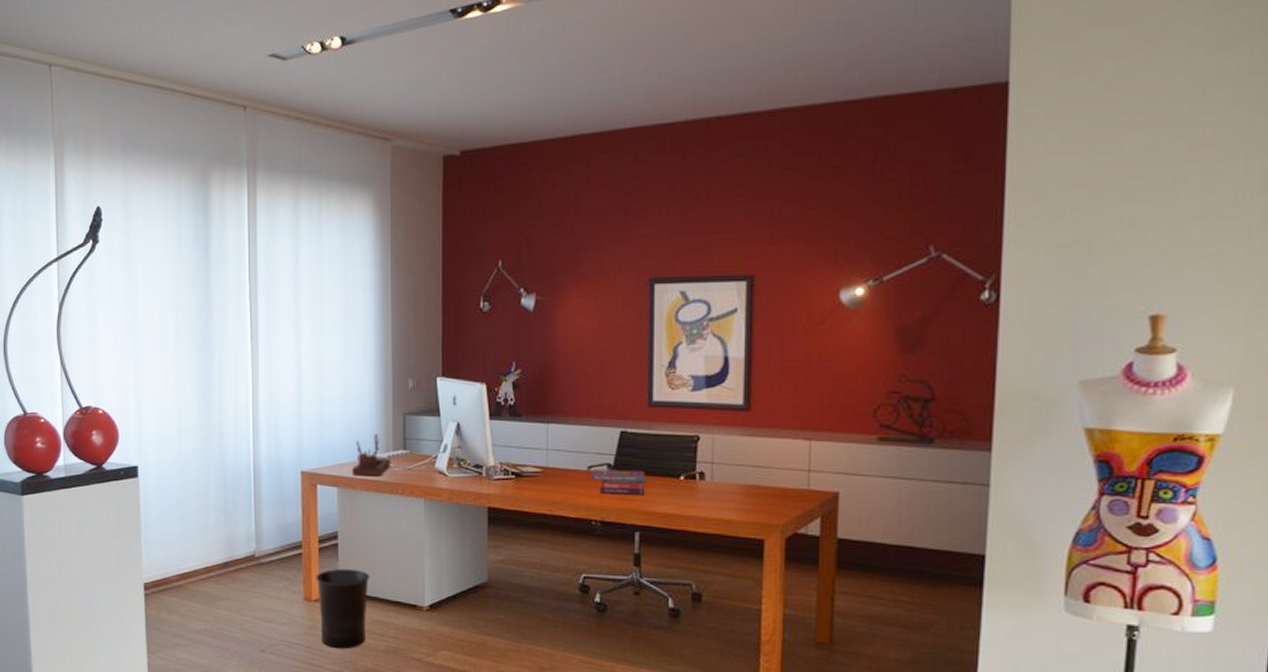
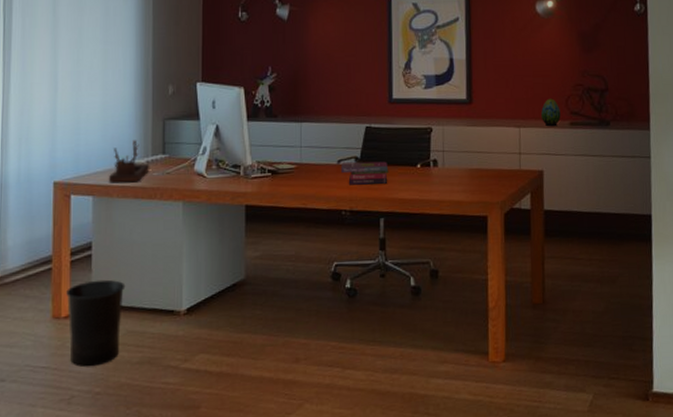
decorative sculpture: none [840,407,866,442] -> present [541,98,561,127]

